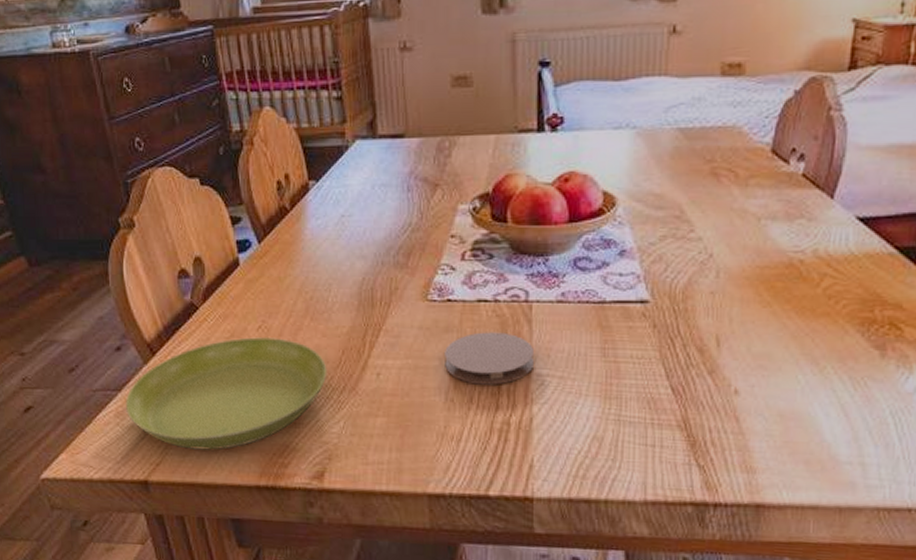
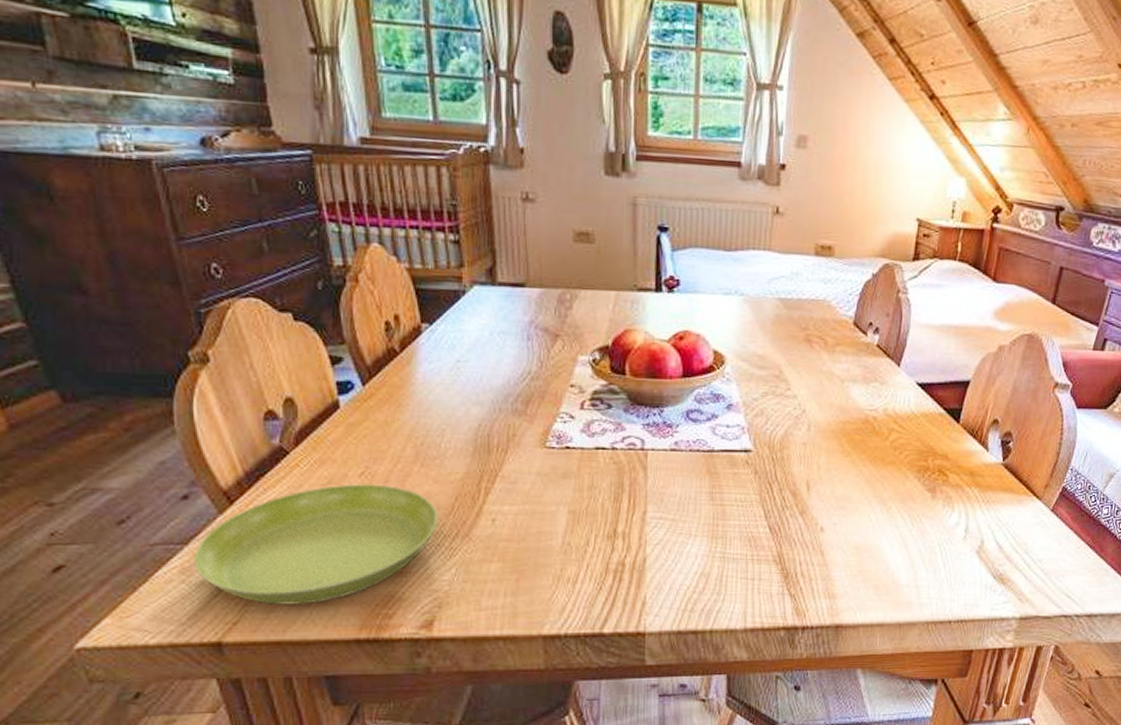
coaster: present [445,332,535,385] -> none [562,478,649,528]

